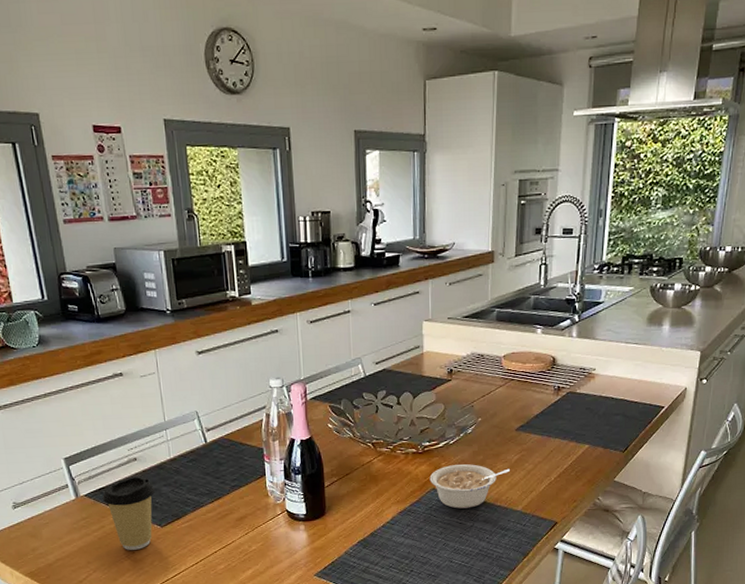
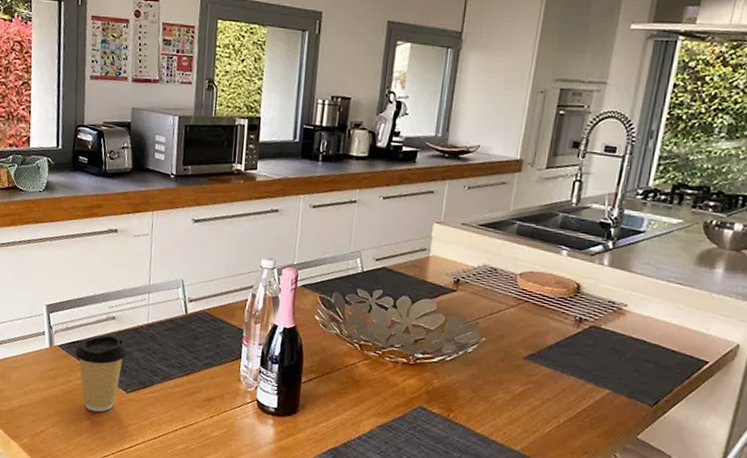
legume: present [429,464,511,509] -> none [417,384,513,437]

